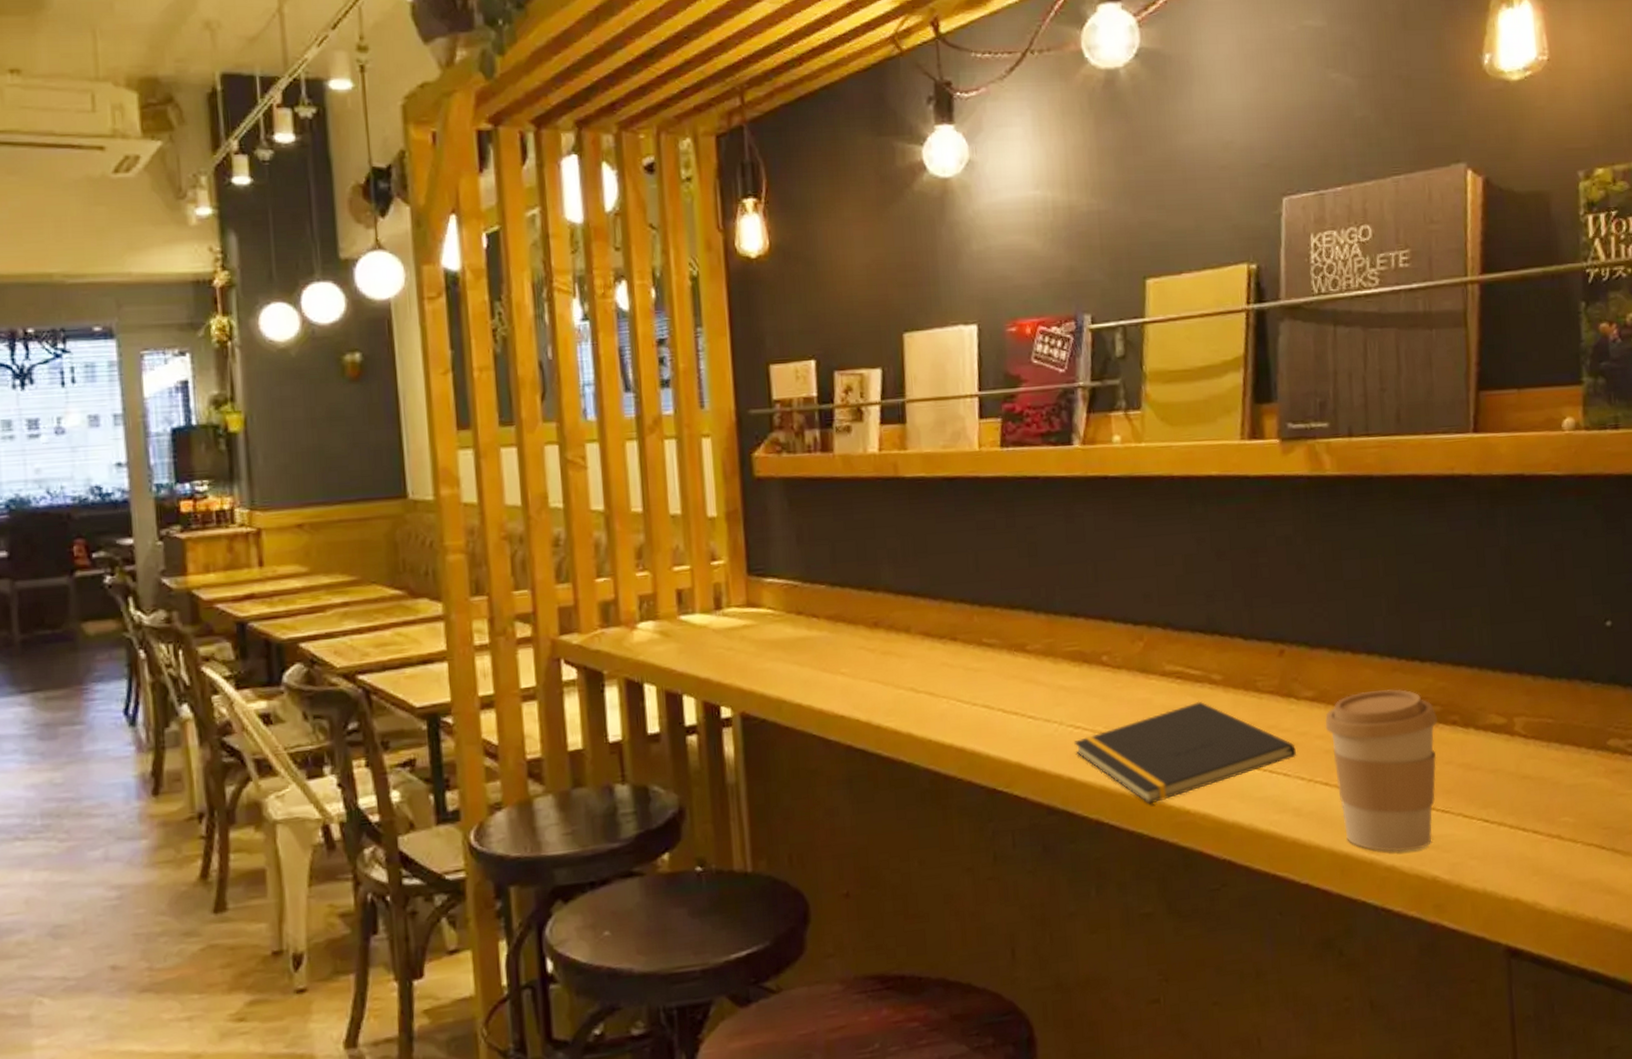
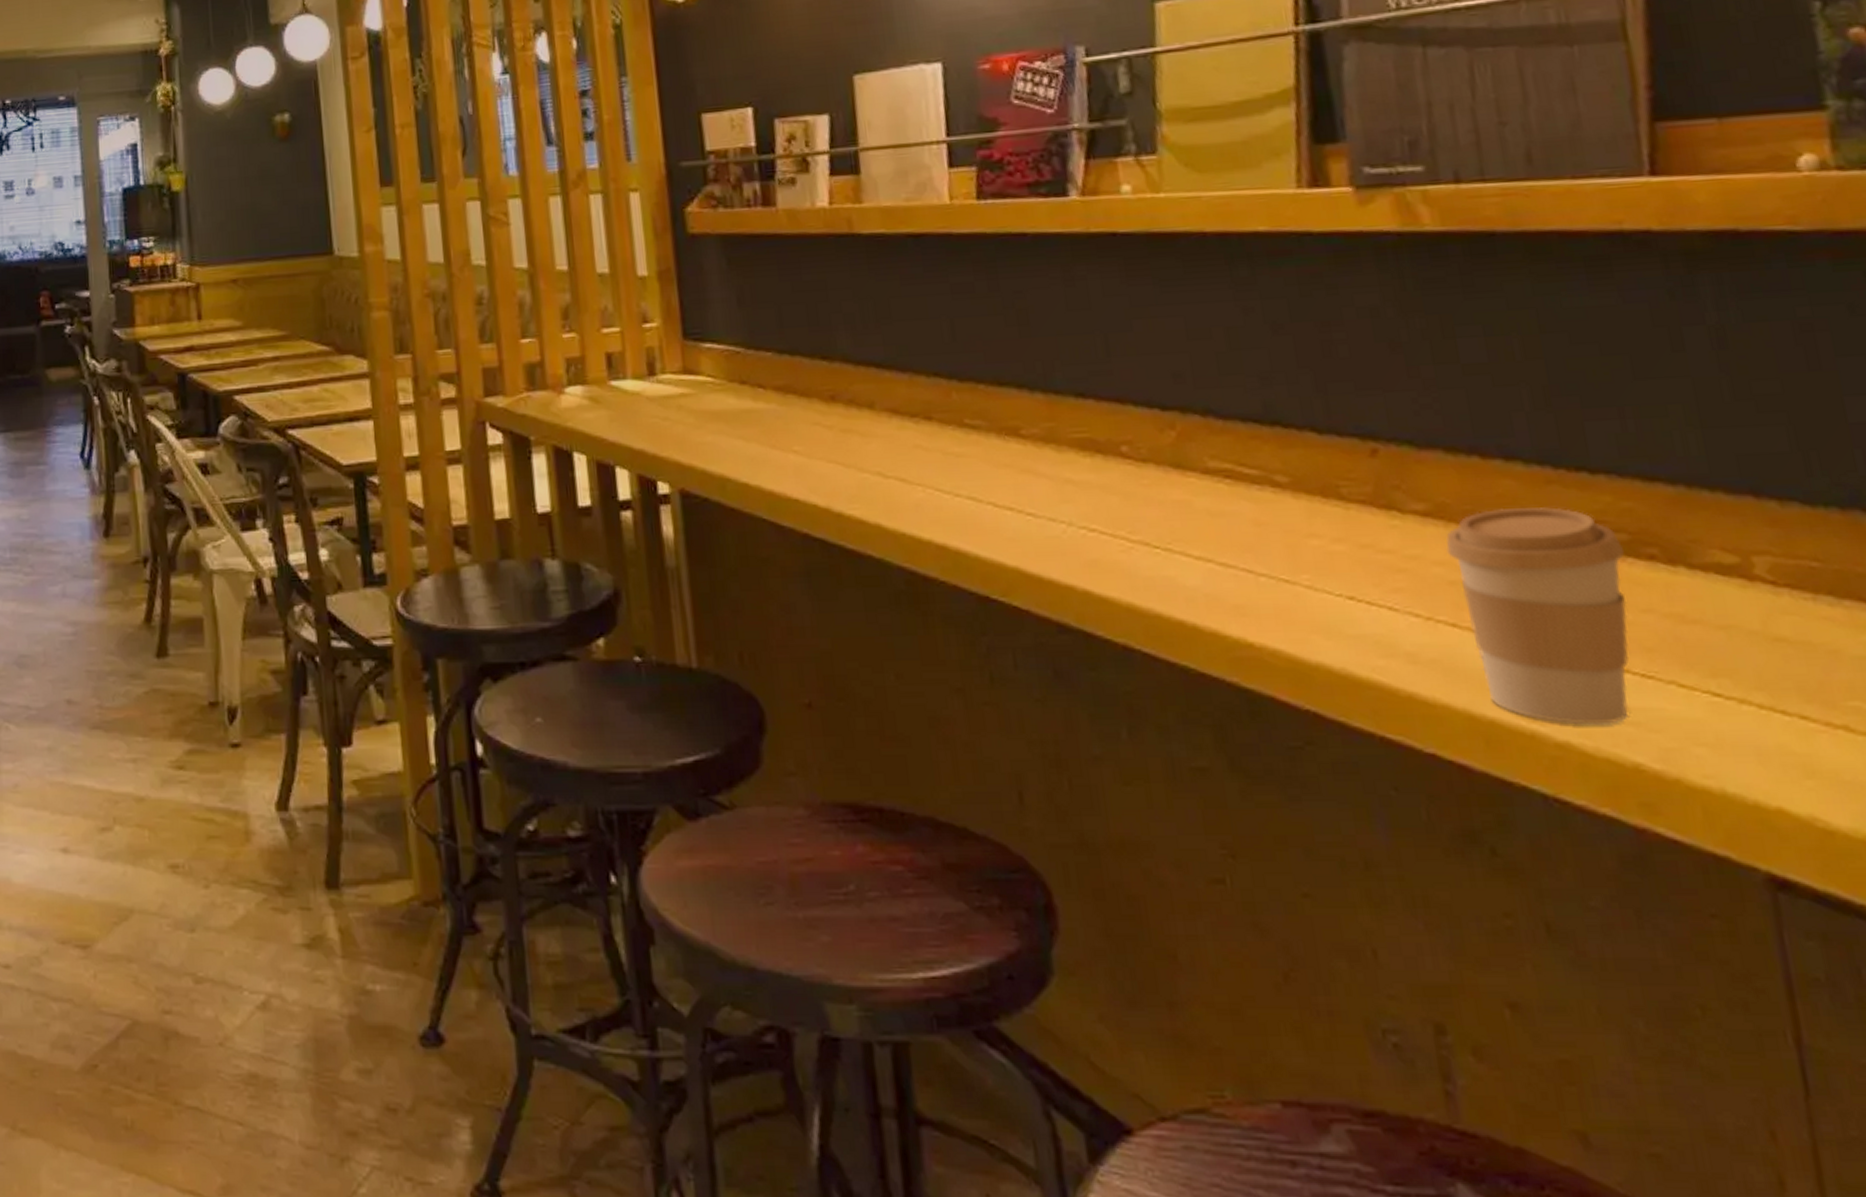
notepad: present [1074,701,1297,804] -> none [1089,507,1407,631]

